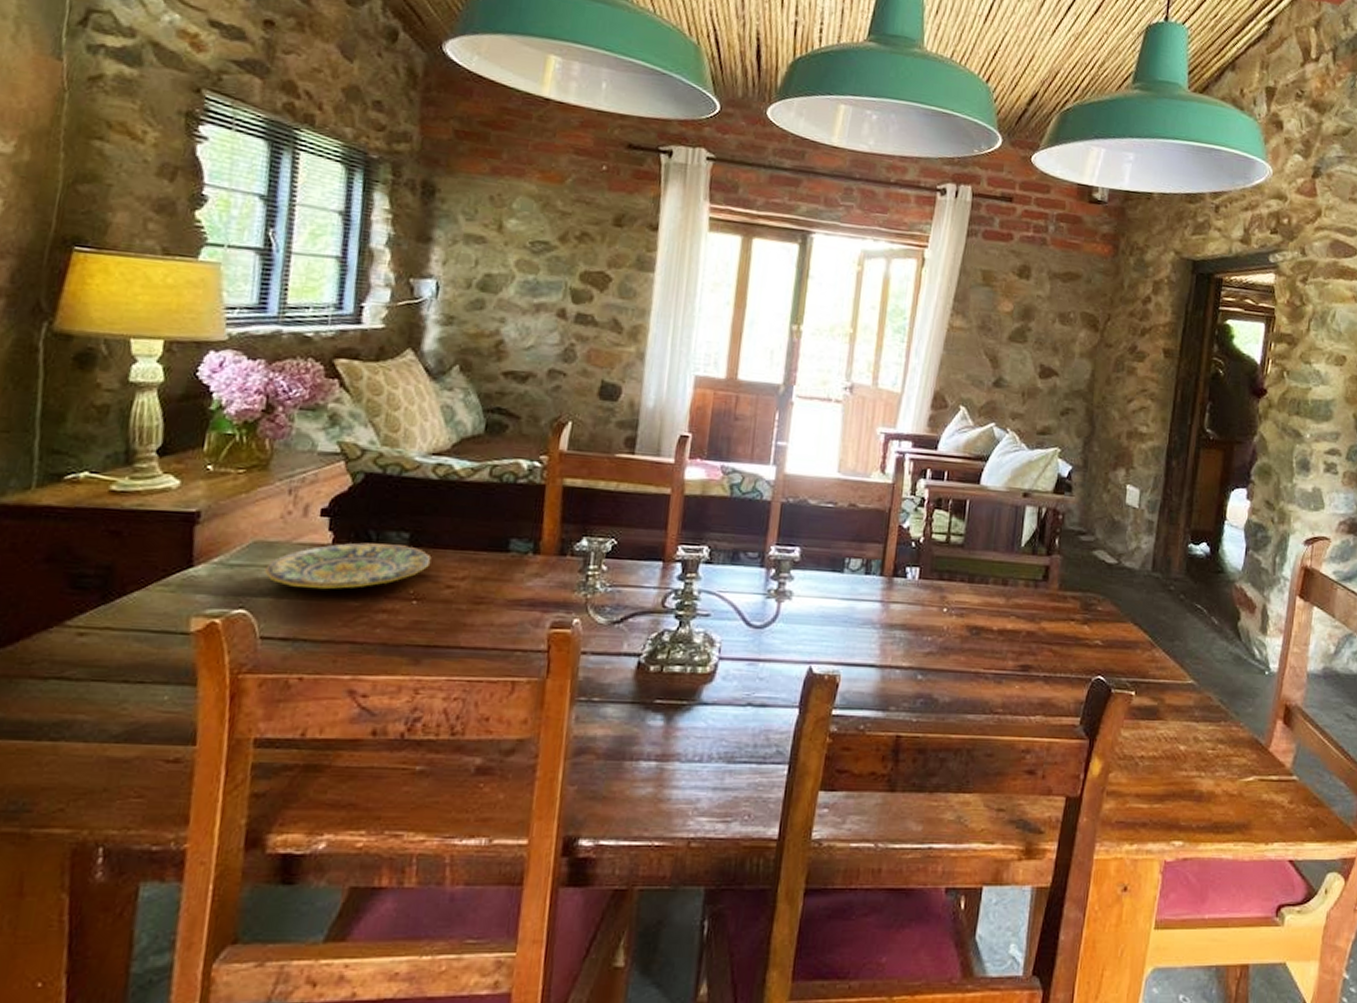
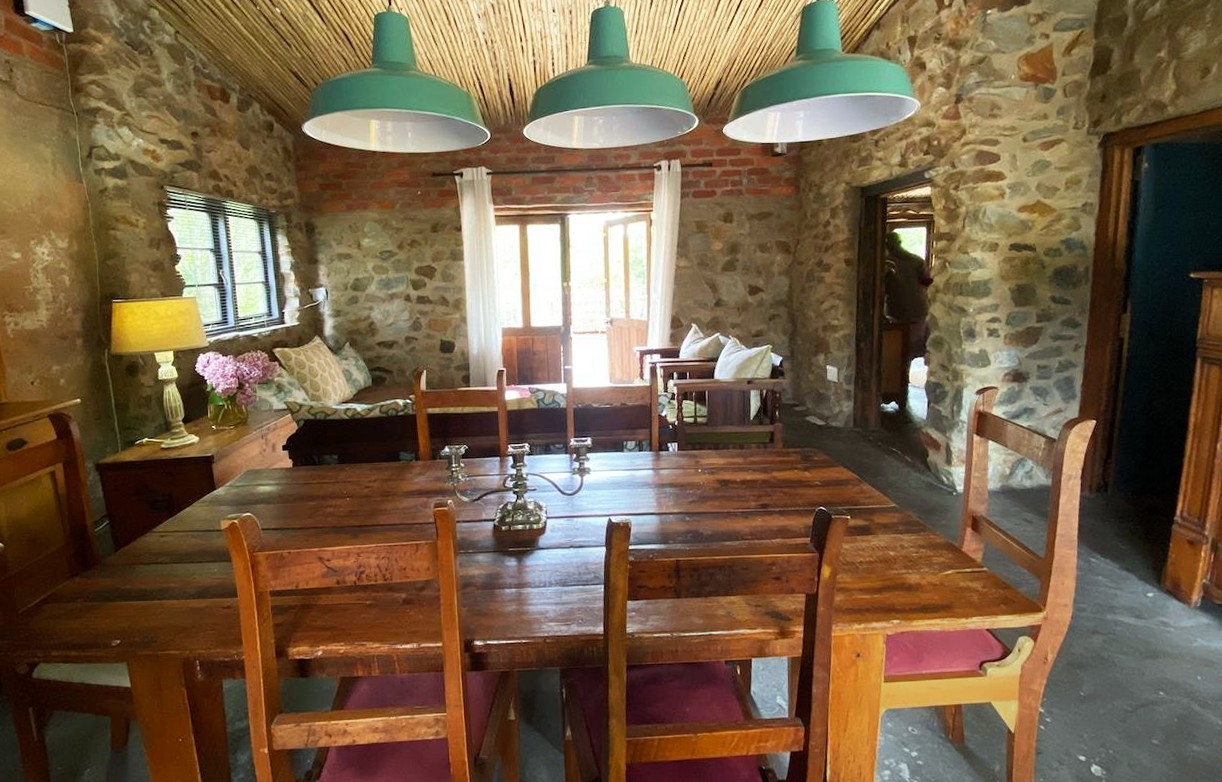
plate: present [264,542,432,590] -> none [257,463,354,497]

